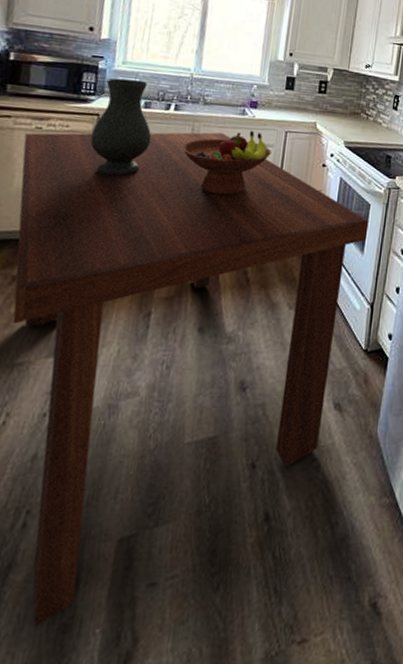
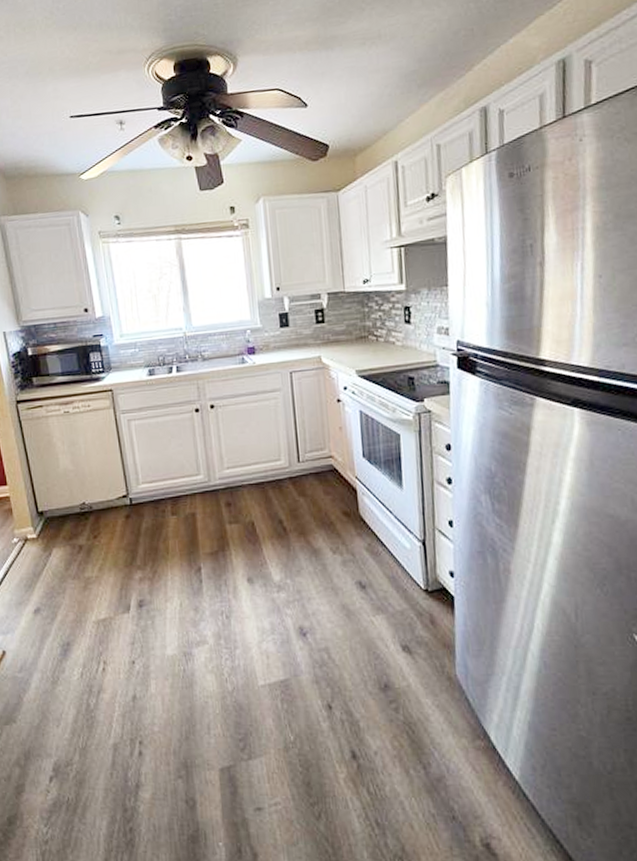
dining table: present [13,132,369,627] -> none [57,386,403,836]
vase: present [90,78,152,177] -> none [109,350,163,446]
fruit bowl: present [181,131,271,196] -> none [192,378,280,449]

